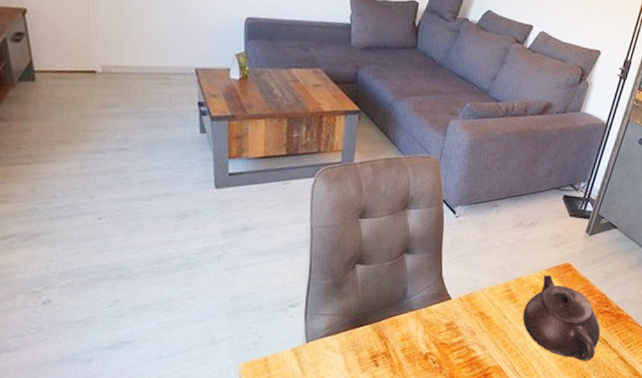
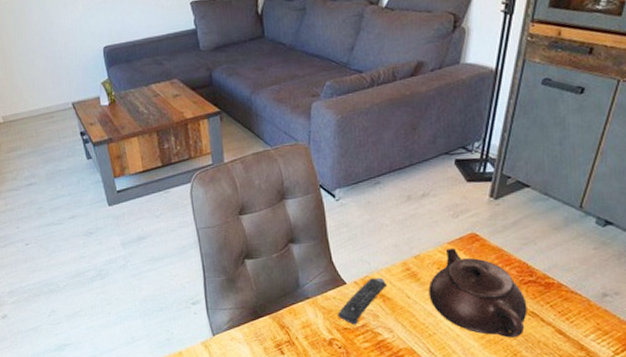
remote control: none [438,295,488,340] -> present [338,277,386,325]

